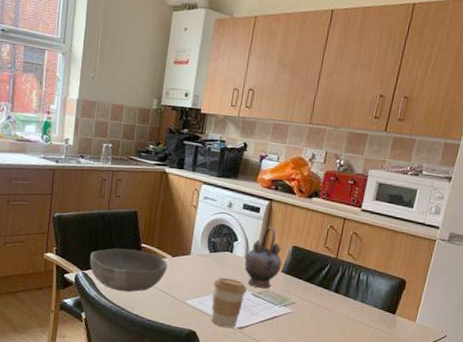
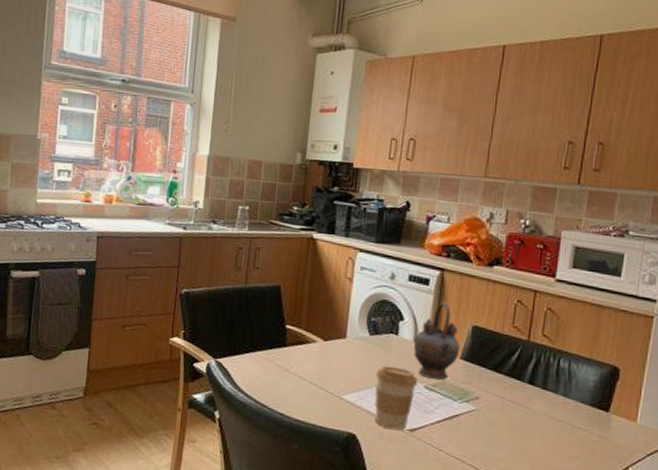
bowl: present [90,248,168,293] -> none [224,330,319,386]

